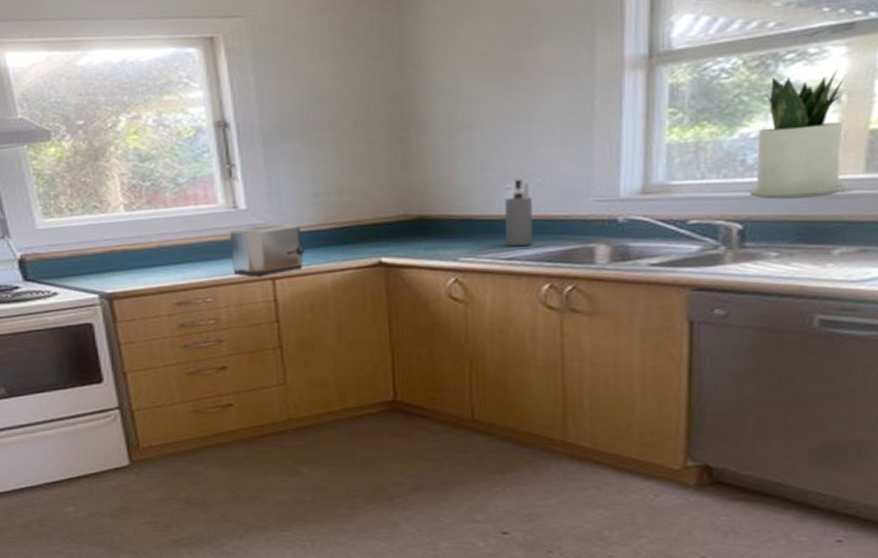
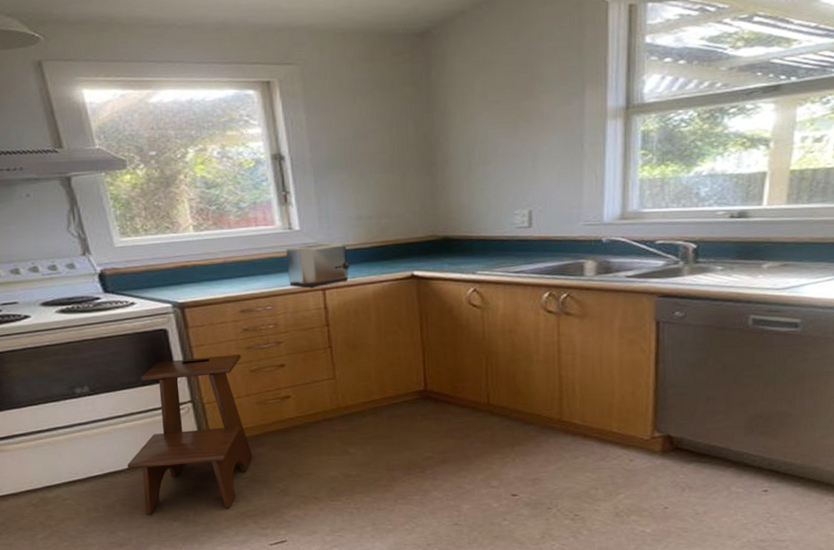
step stool: none [46,353,188,538] -> present [127,353,253,515]
soap dispenser: present [505,179,534,247] -> none [513,206,537,262]
planter: present [747,67,848,199] -> none [700,120,774,224]

